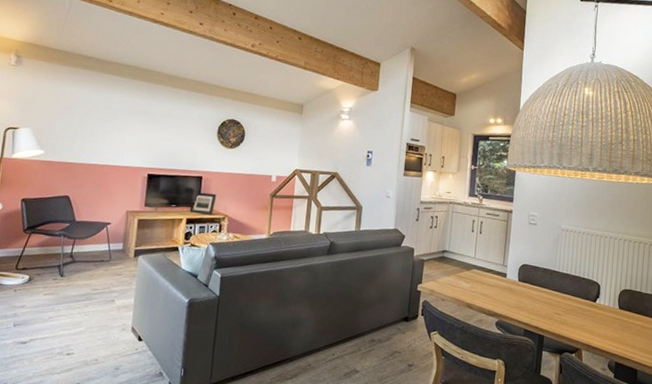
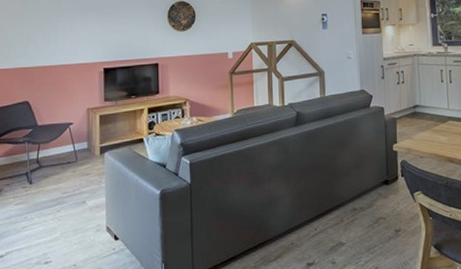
picture frame: present [189,192,217,215] -> none [149,79,175,102]

